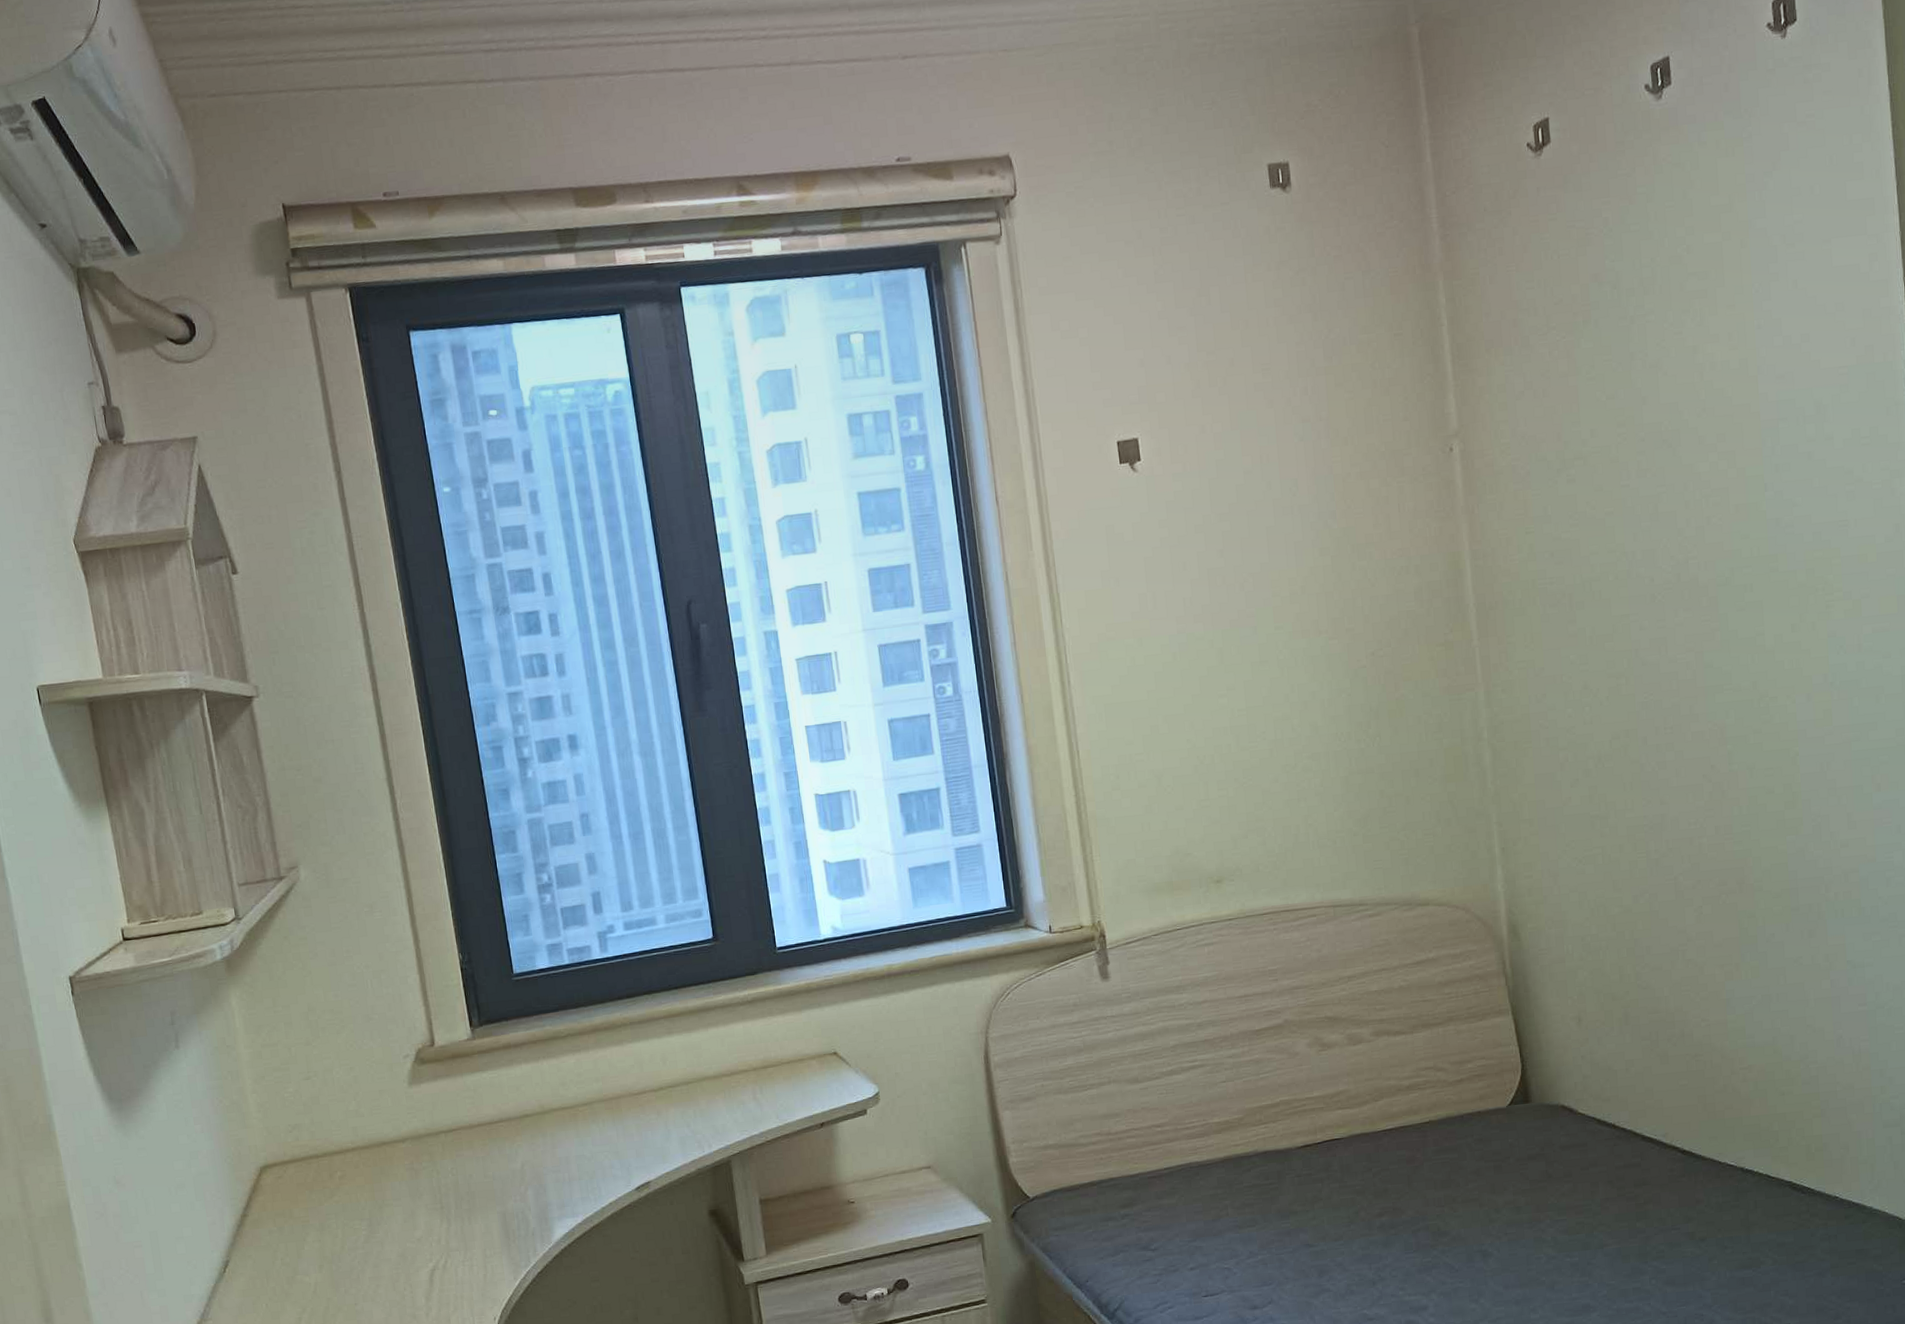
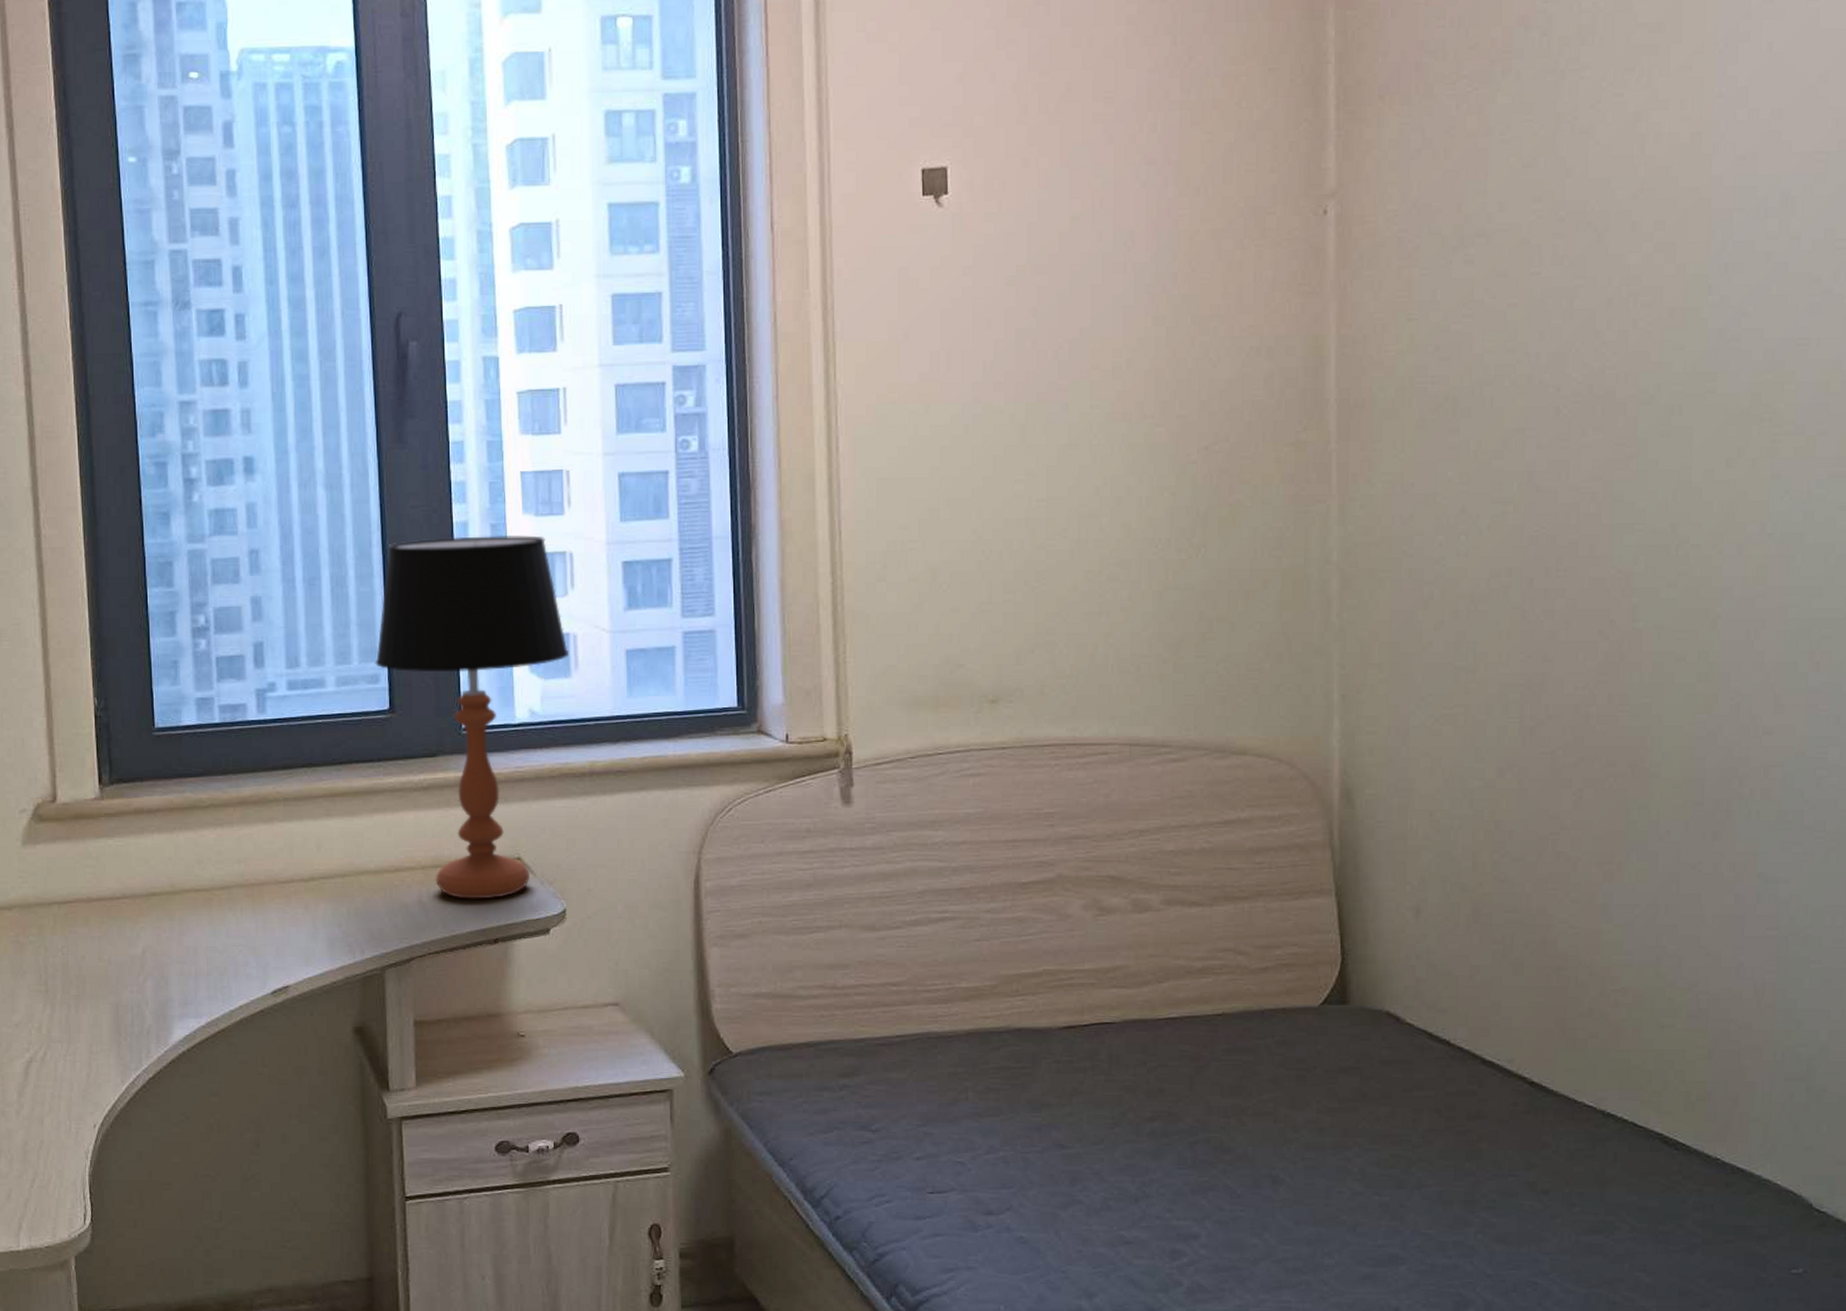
table lamp: none [697,778,862,1093] -> present [375,535,570,899]

